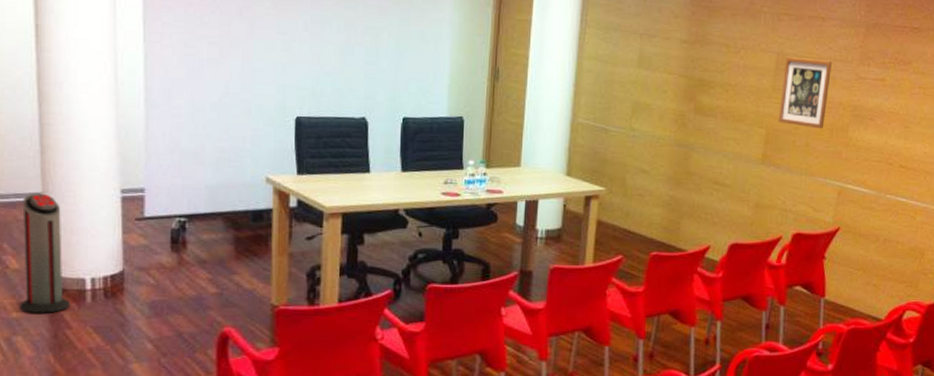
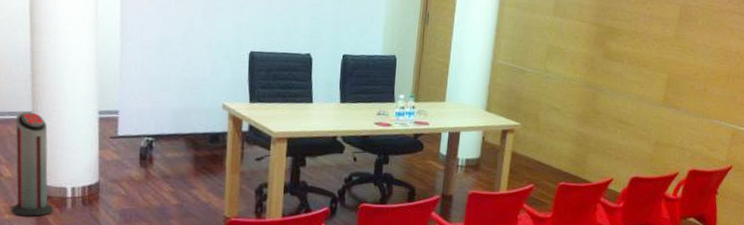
wall art: present [778,57,832,129] -> none [679,9,731,76]

